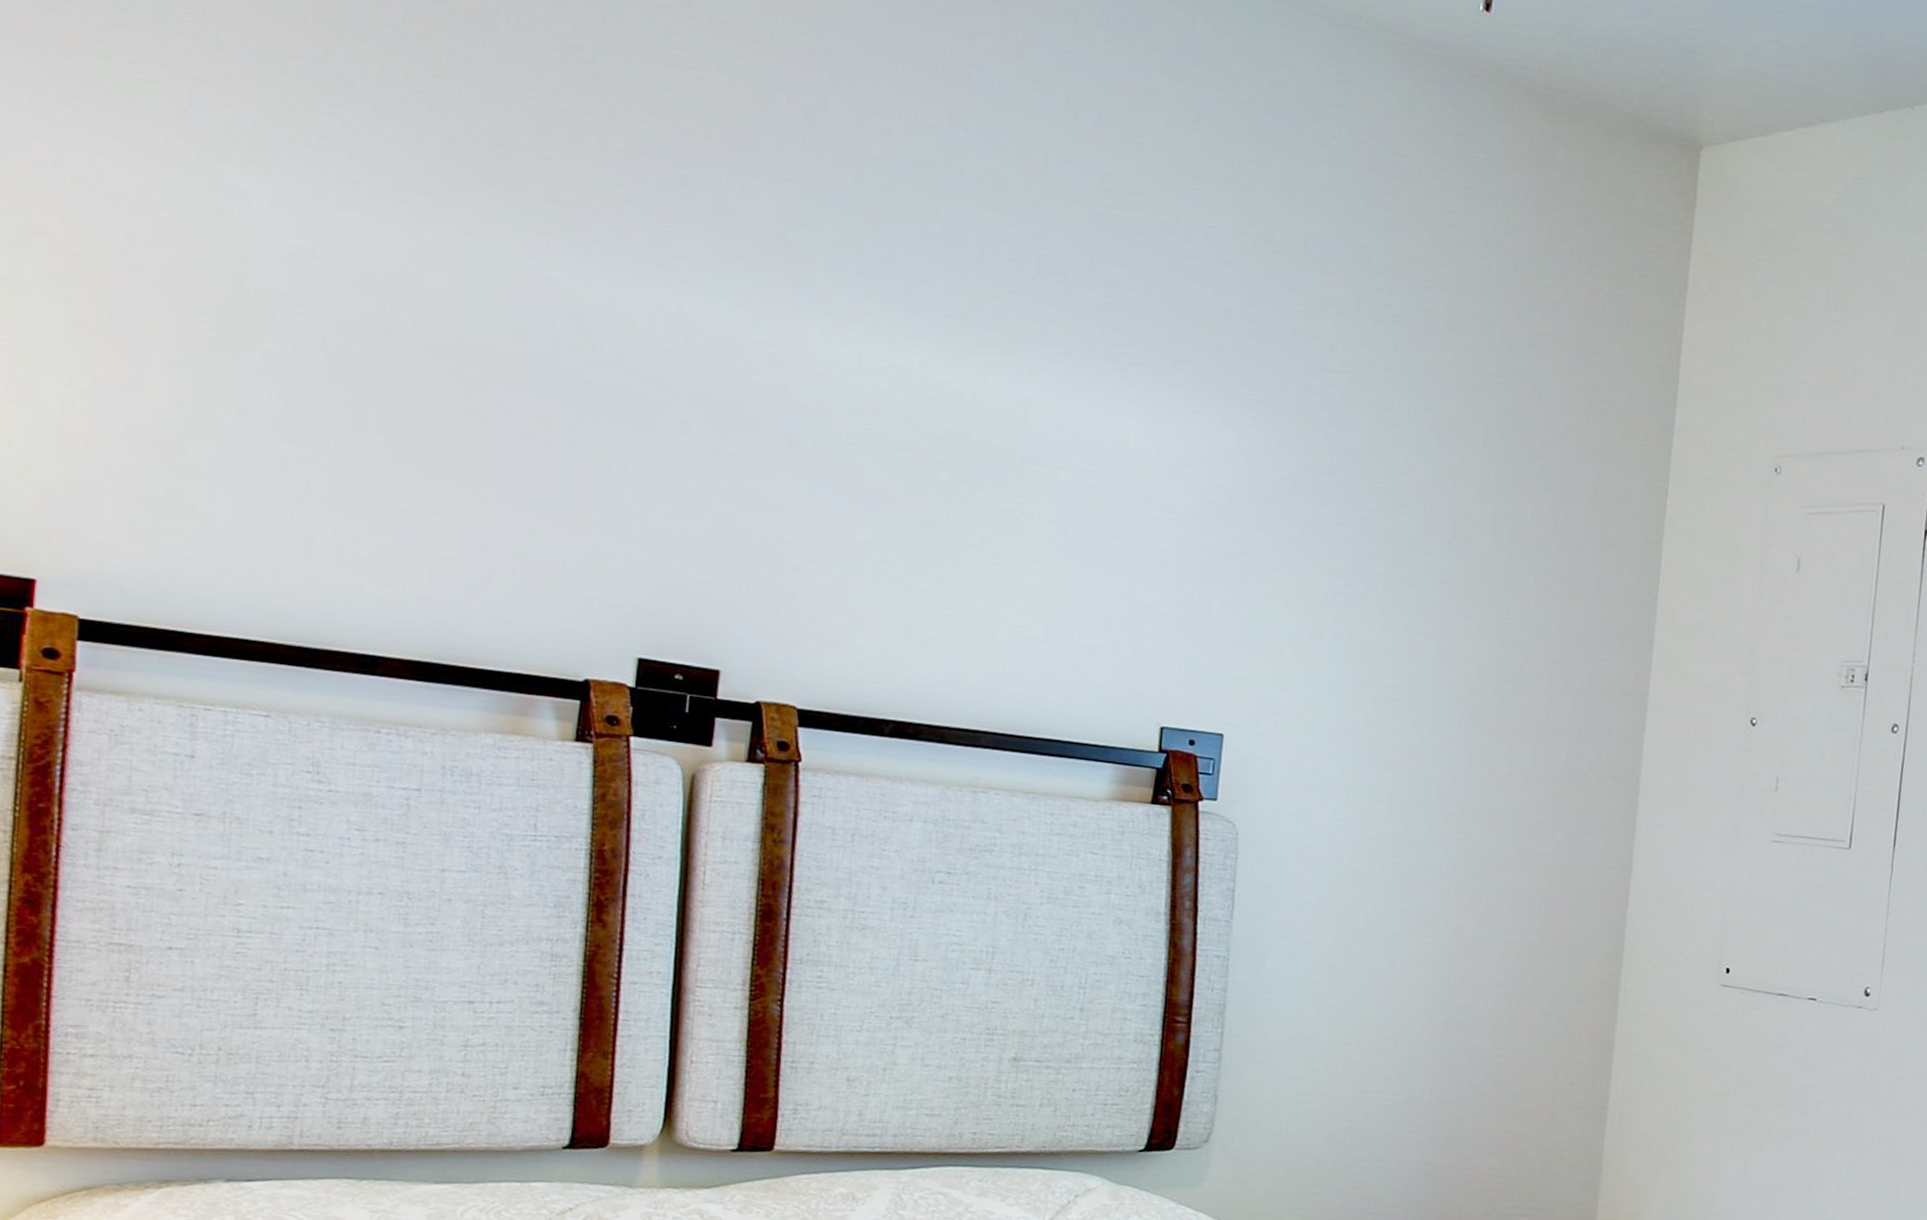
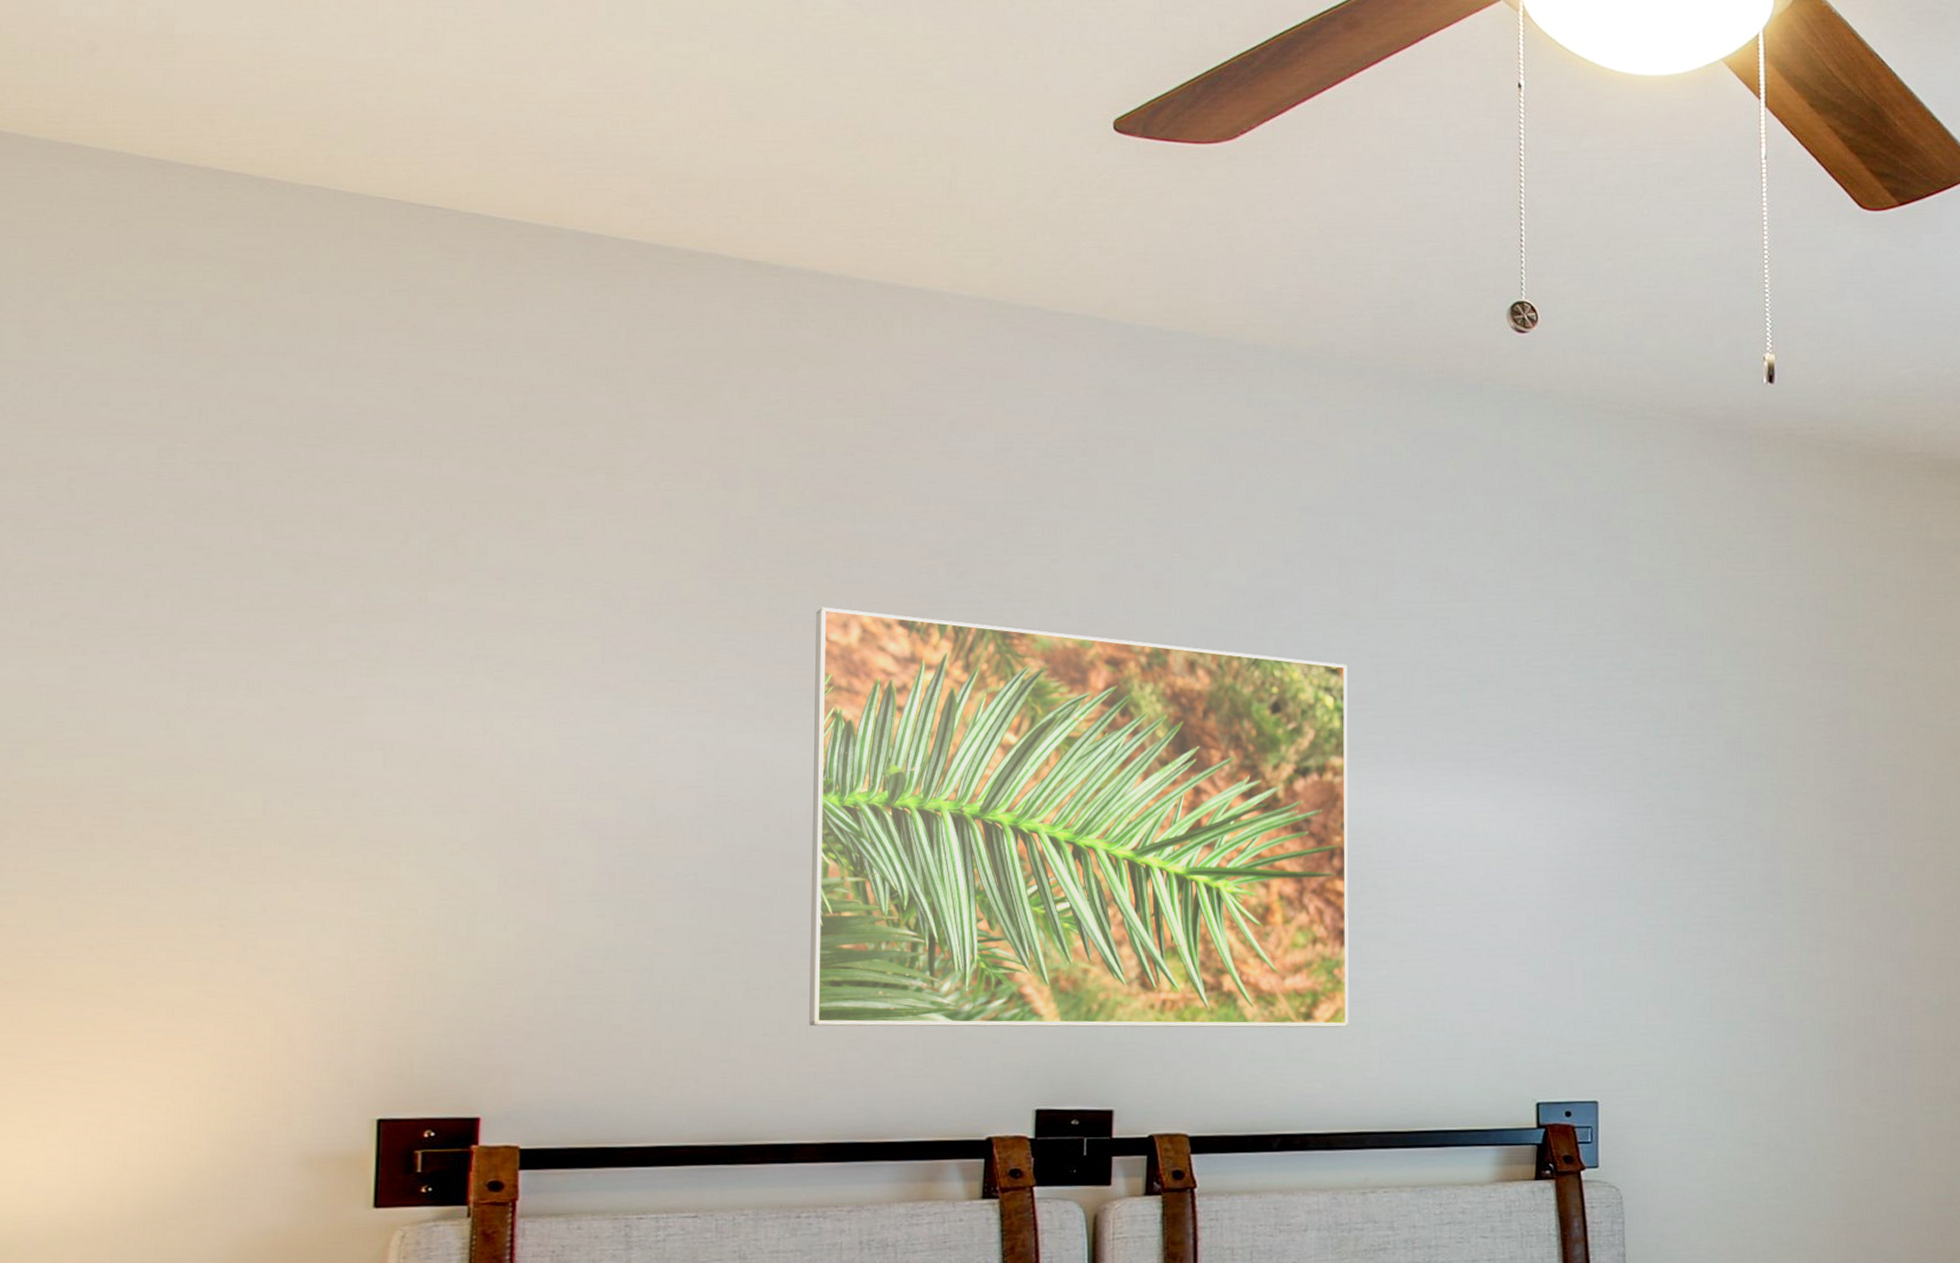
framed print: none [400,85,1007,621] -> present [809,607,1349,1028]

